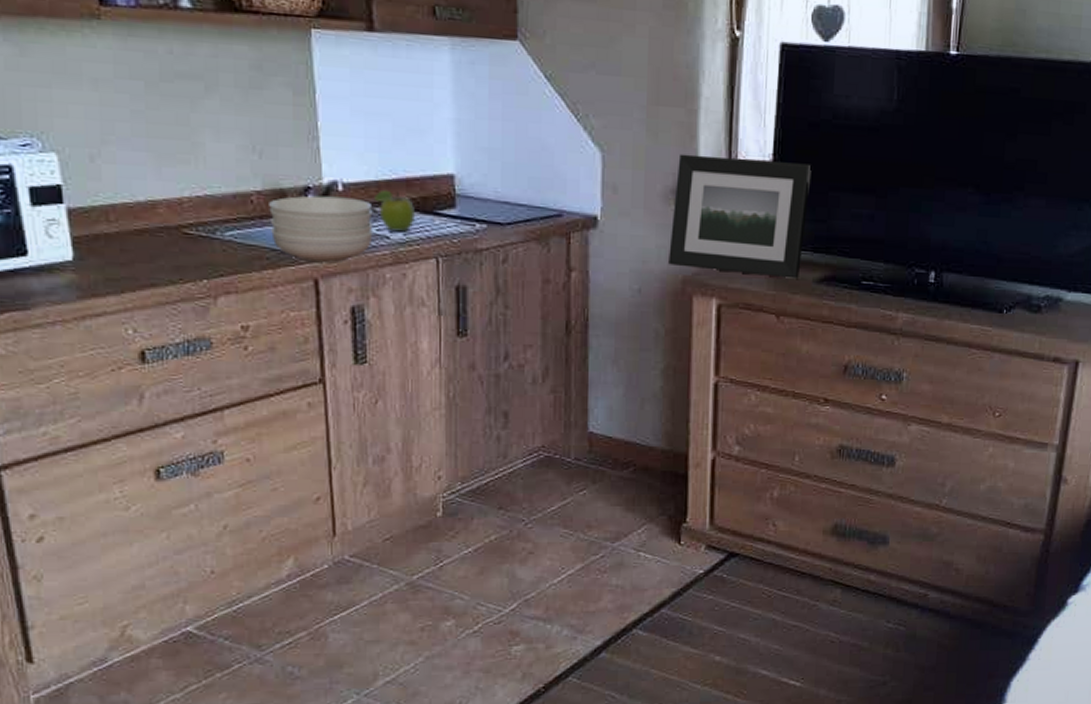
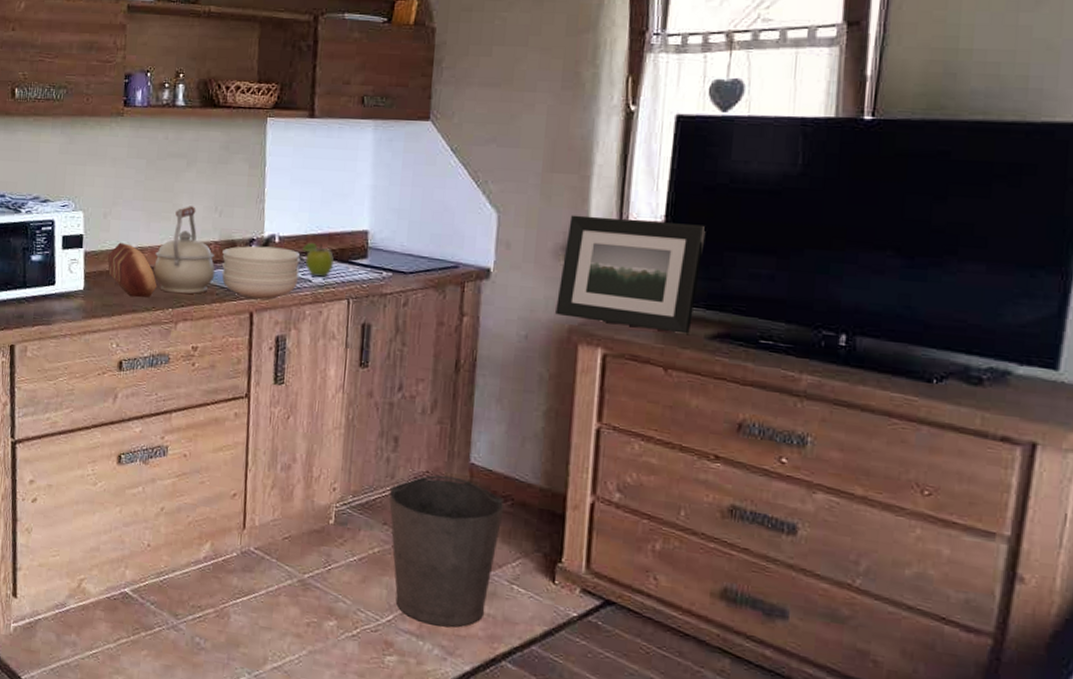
bread loaf: none [105,195,183,268] -> present [108,242,157,298]
kettle: none [174,145,262,260] -> present [153,206,216,294]
bucket: none [502,448,627,606] -> present [389,475,504,628]

